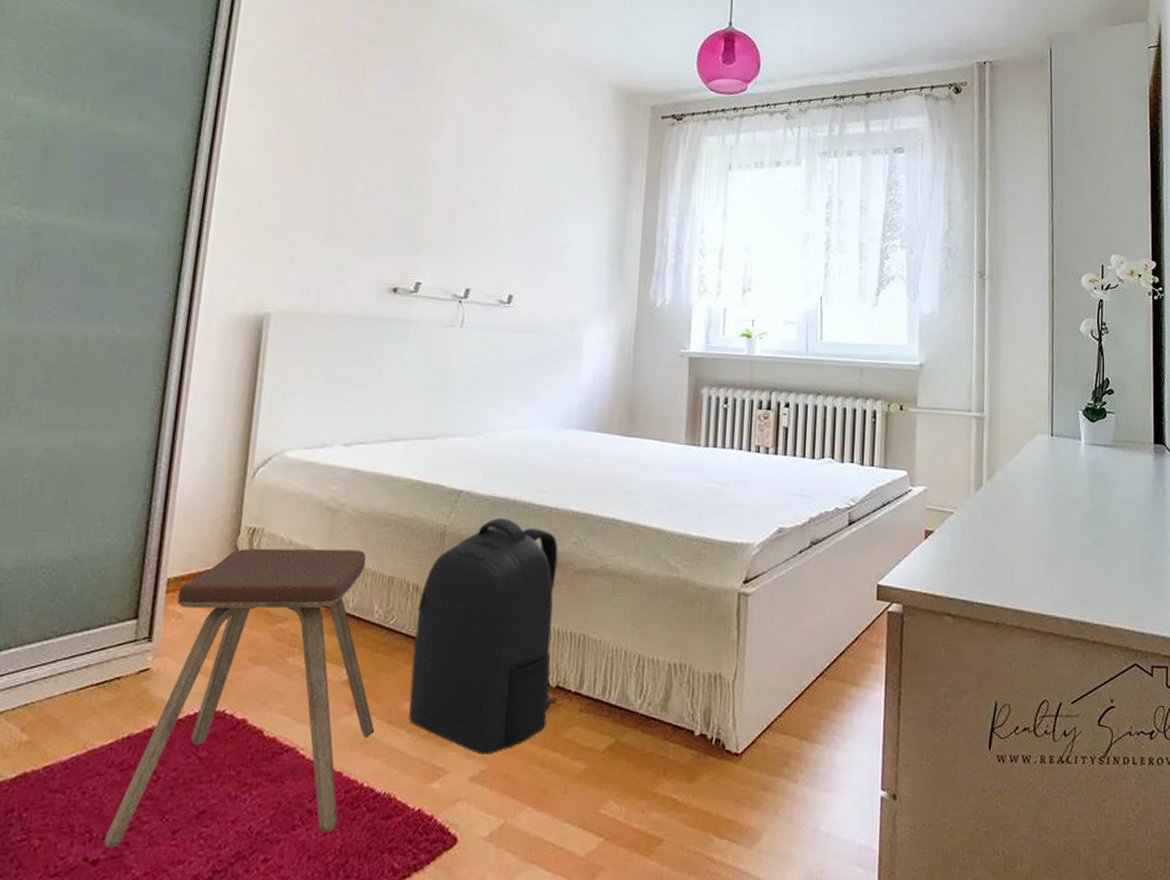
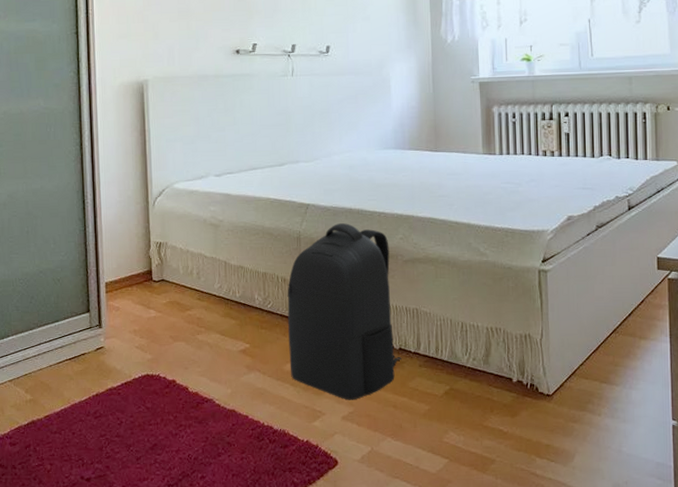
music stool: present [104,548,375,848] -> none [92,254,268,470]

